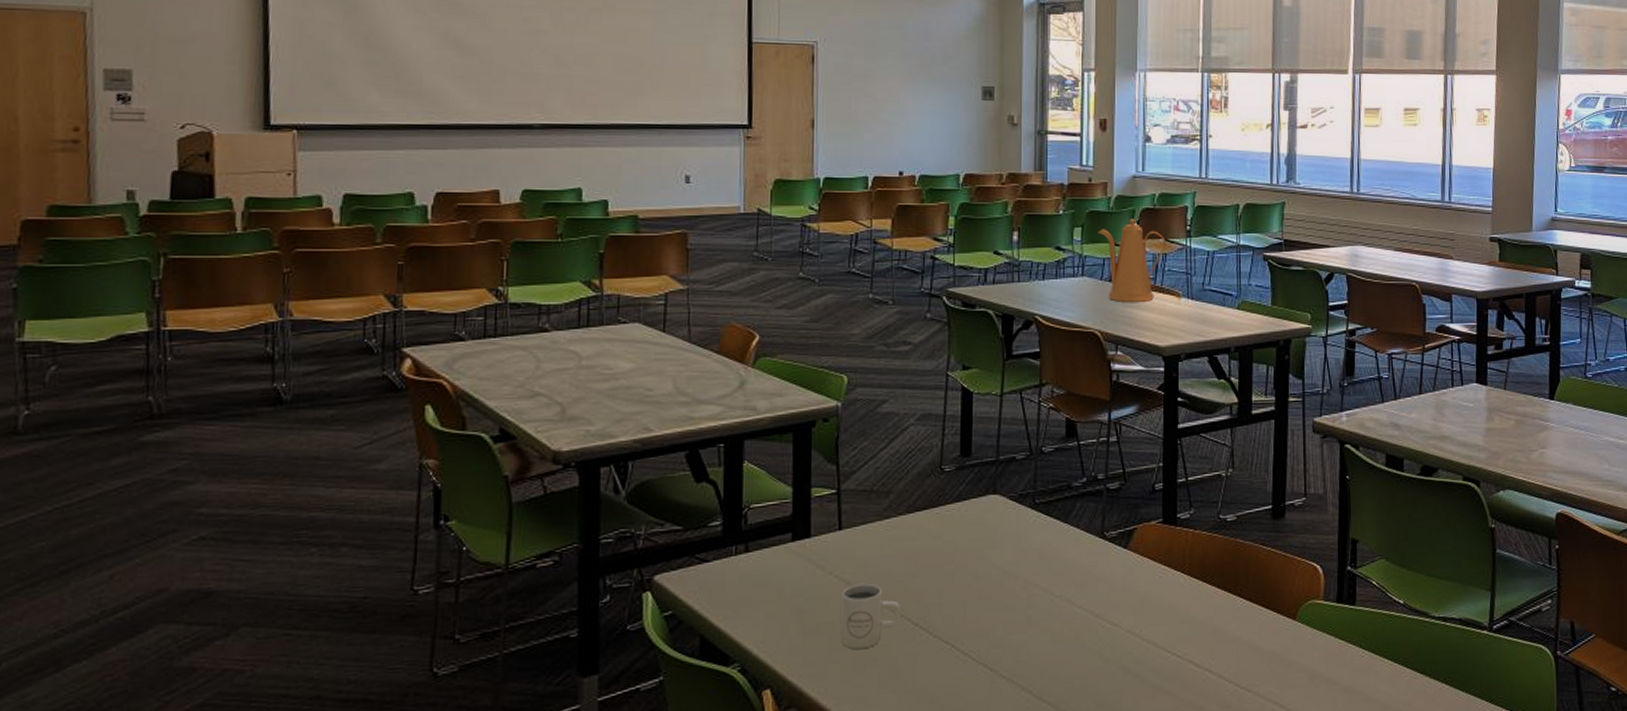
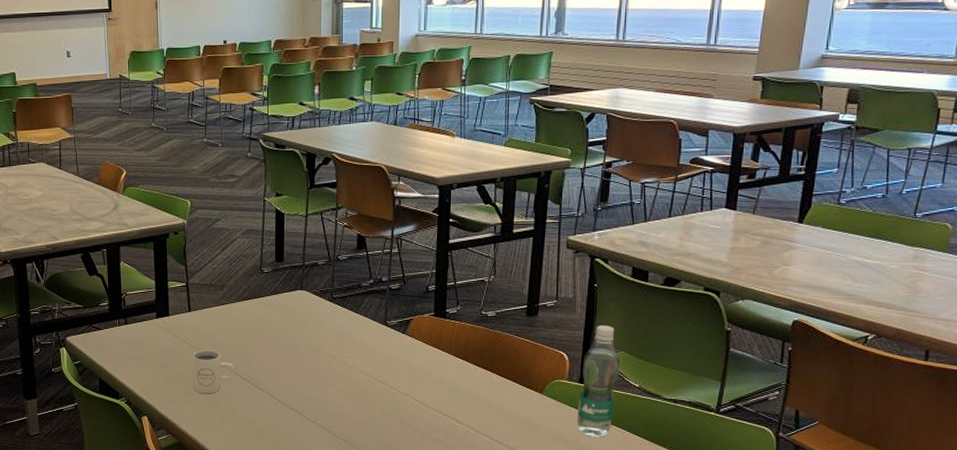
coffee pot: present [1097,219,1166,302] -> none [384,72,443,142]
bottle: none [1337,527,1380,674] -> present [577,325,620,437]

